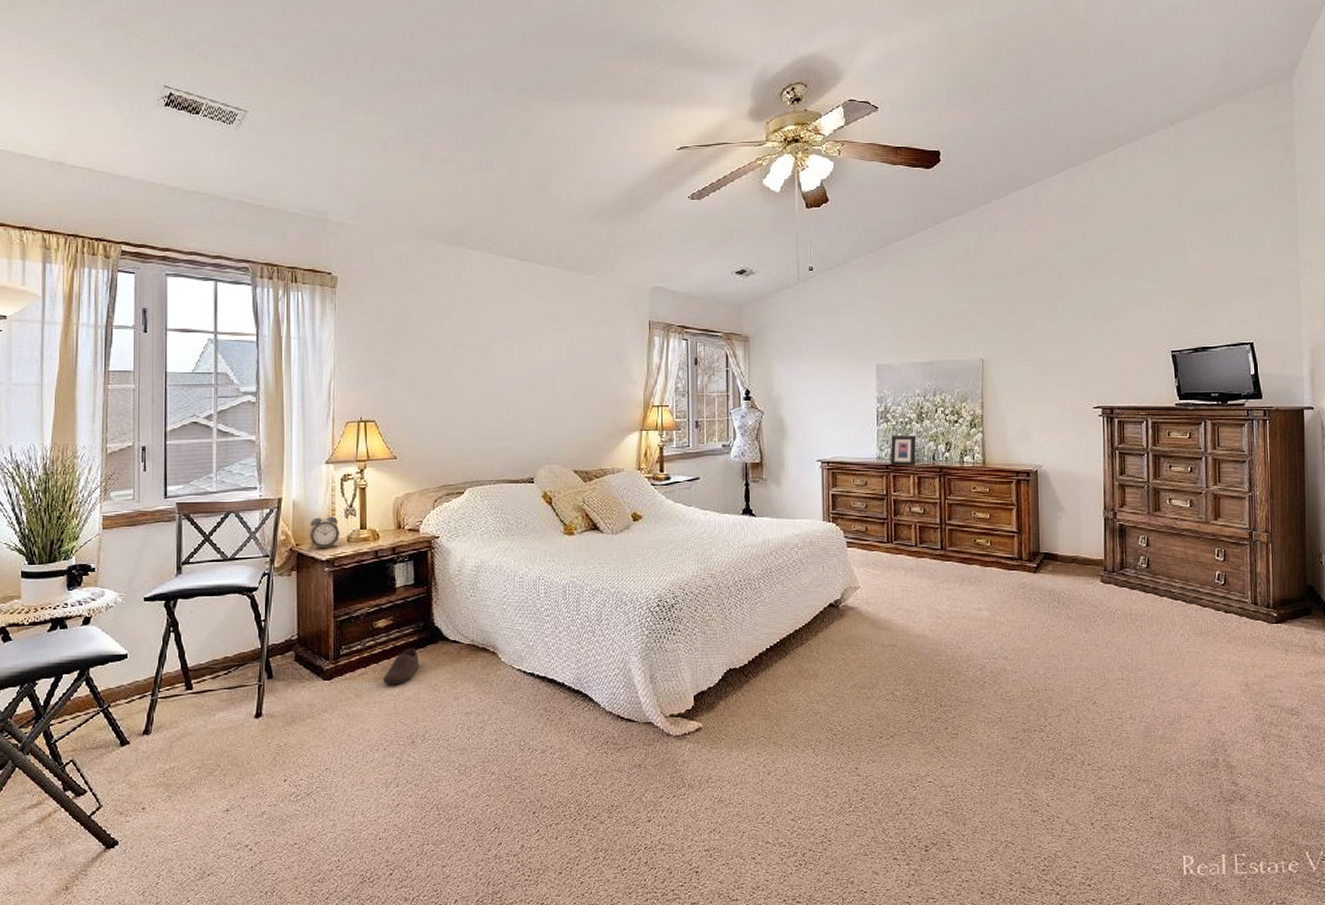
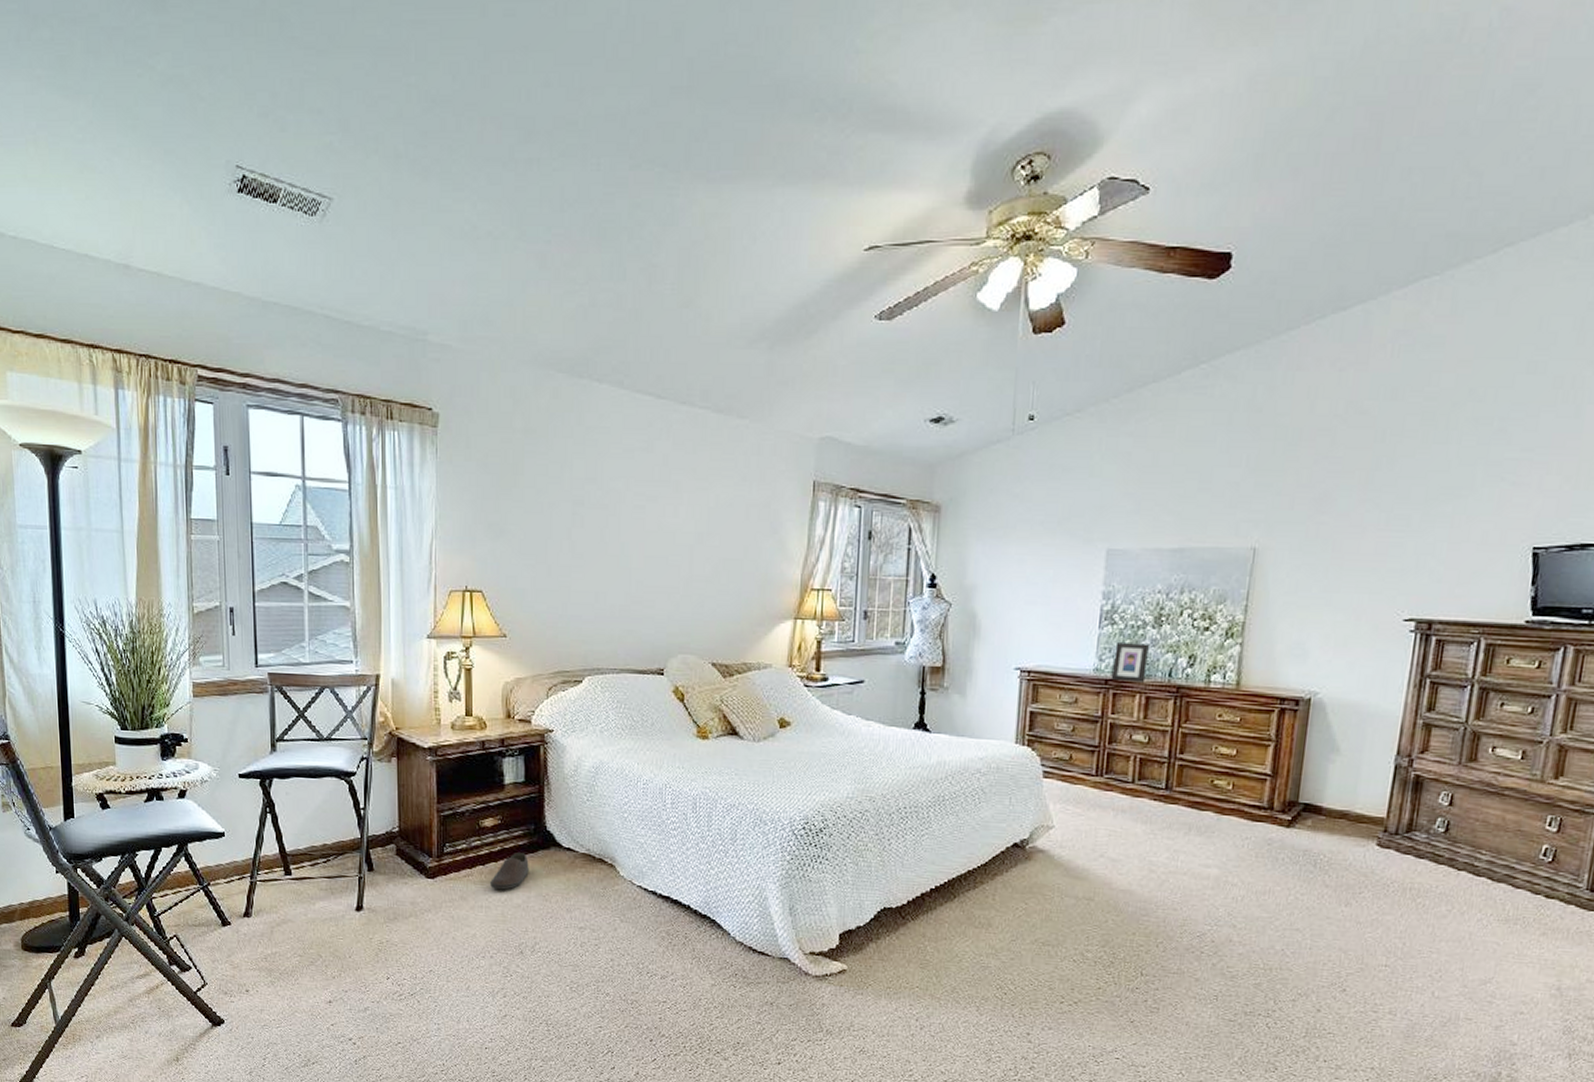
alarm clock: present [309,516,340,550] -> none [410,698,444,735]

